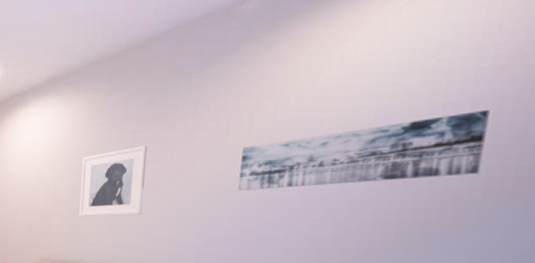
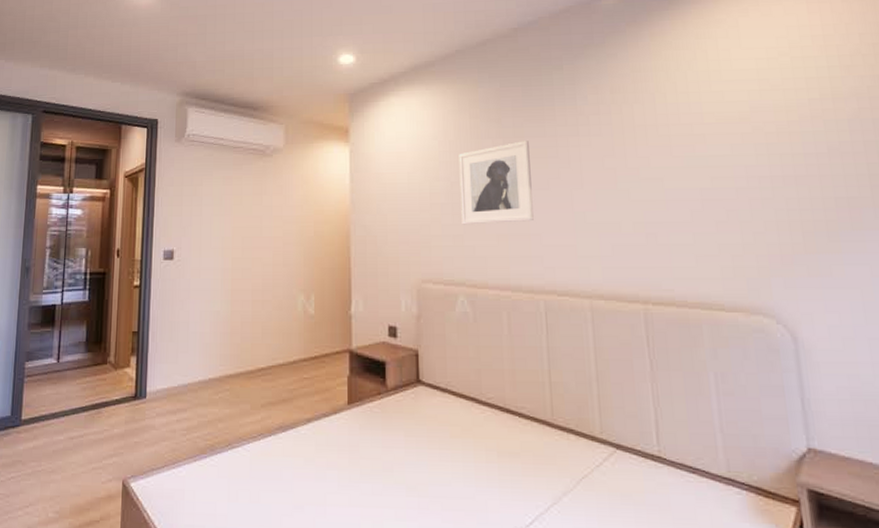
wall art: present [238,110,490,190] -> none [630,106,861,190]

